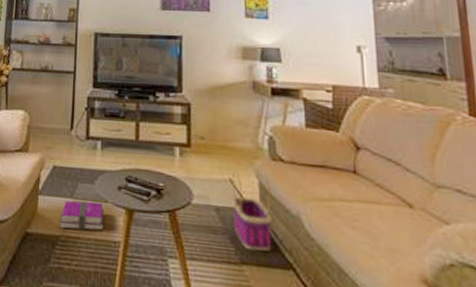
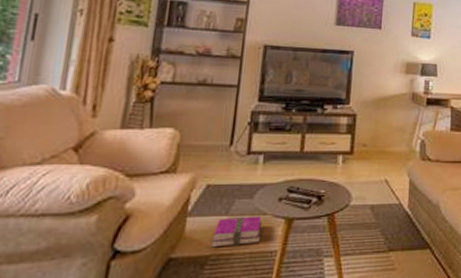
basket: present [232,169,272,252] -> none [385,170,419,239]

